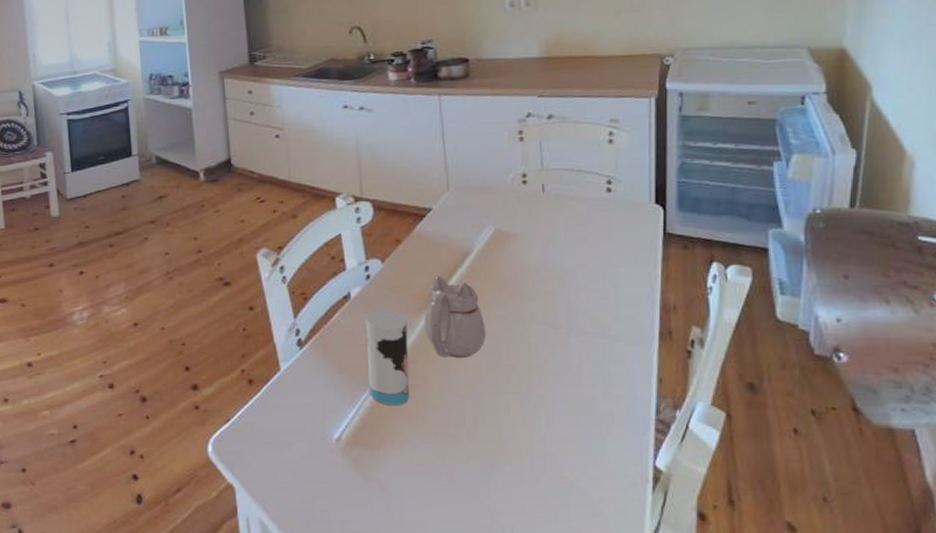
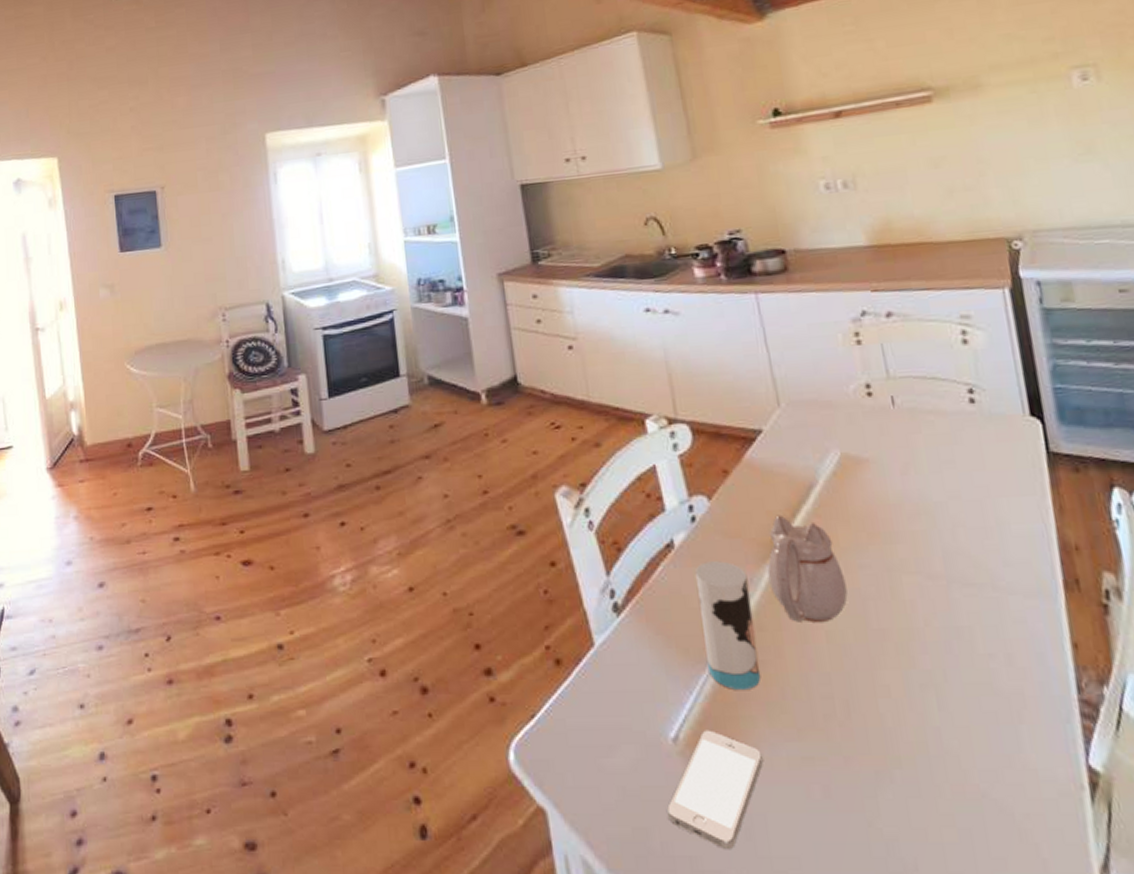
smartphone: none [328,433,404,517] -> present [667,730,763,850]

